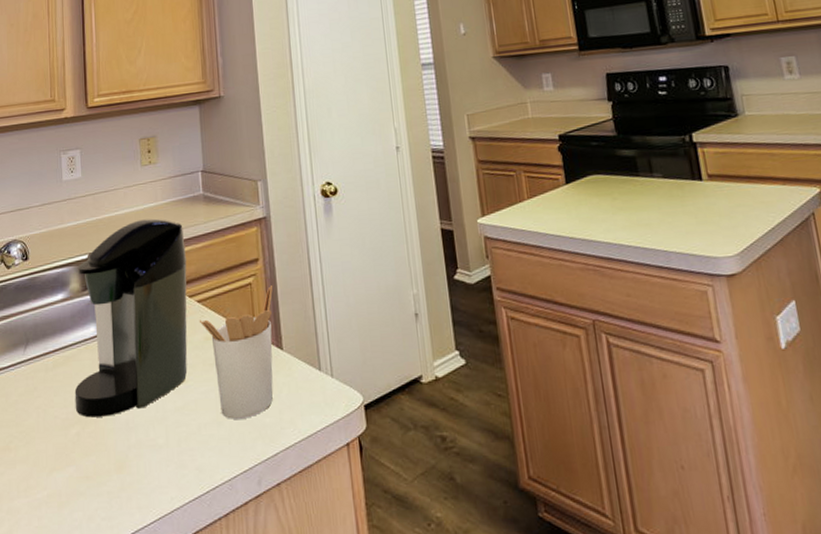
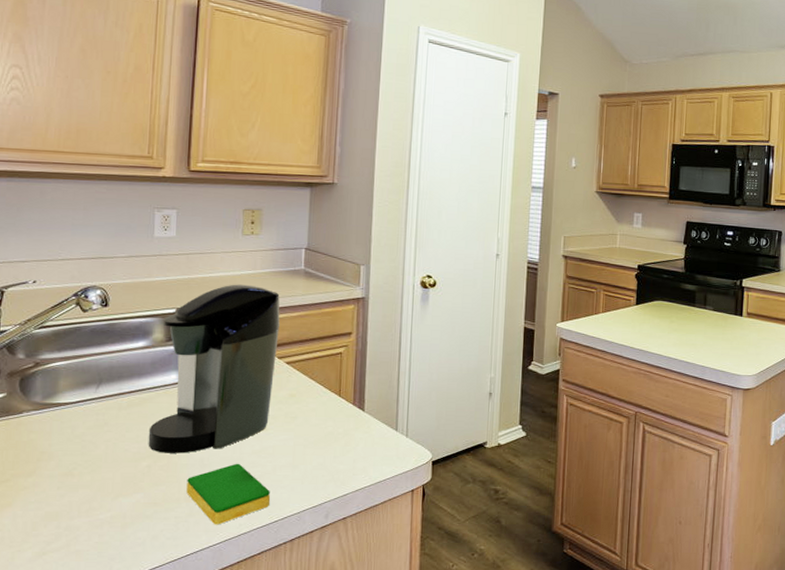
dish sponge: none [115,423,199,500] -> present [186,463,270,525]
utensil holder: present [200,285,274,419] -> none [287,357,363,464]

